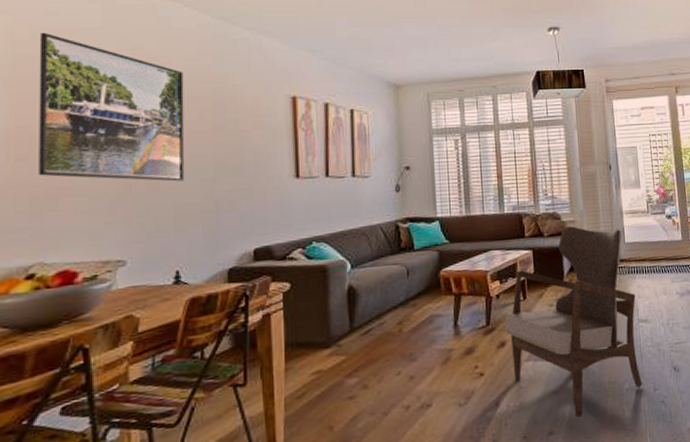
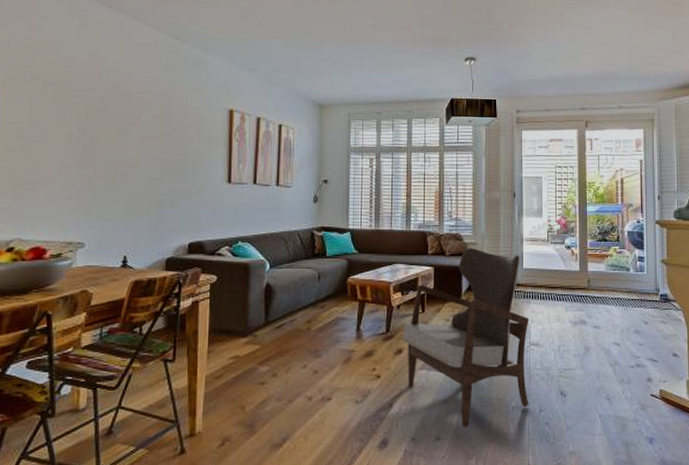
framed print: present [39,32,185,182] -> none [21,42,141,178]

